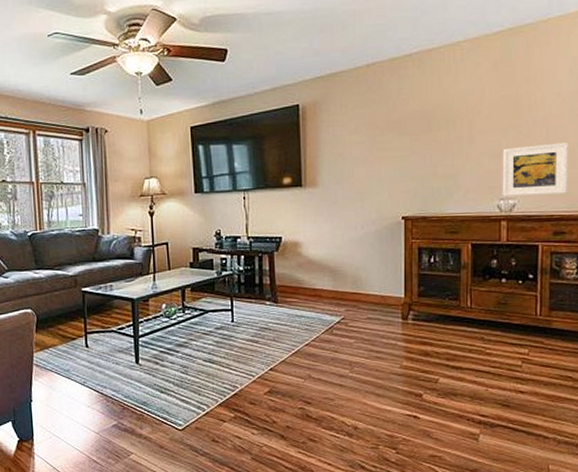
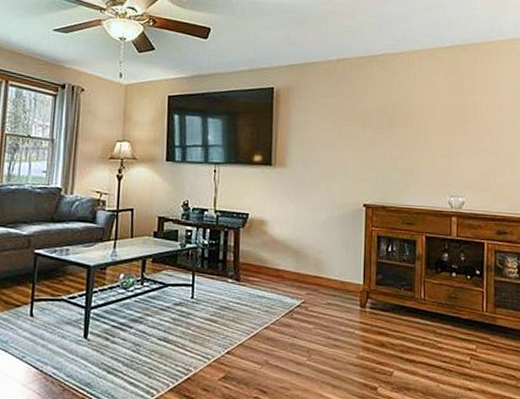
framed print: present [502,142,568,196] -> none [453,149,508,197]

